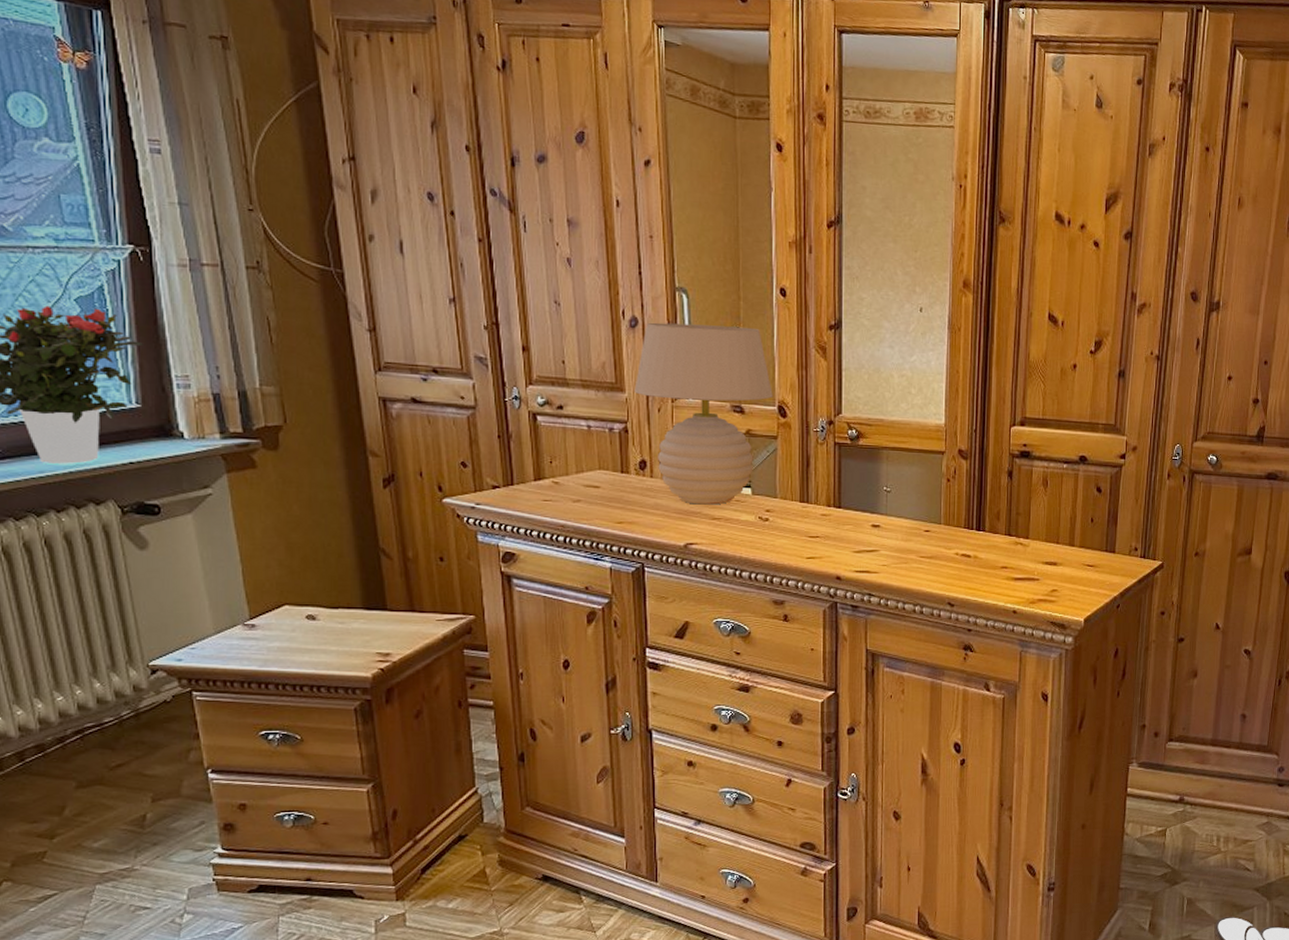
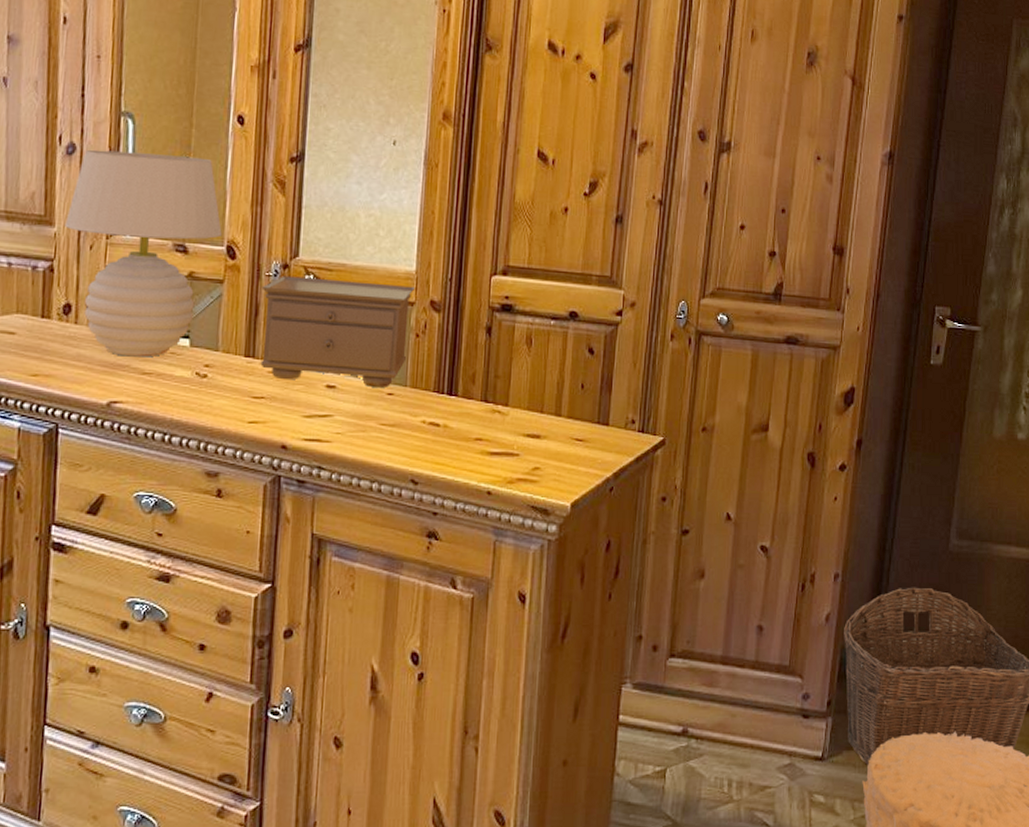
jewelry box: none [811,431,945,526] -> present [260,276,416,388]

